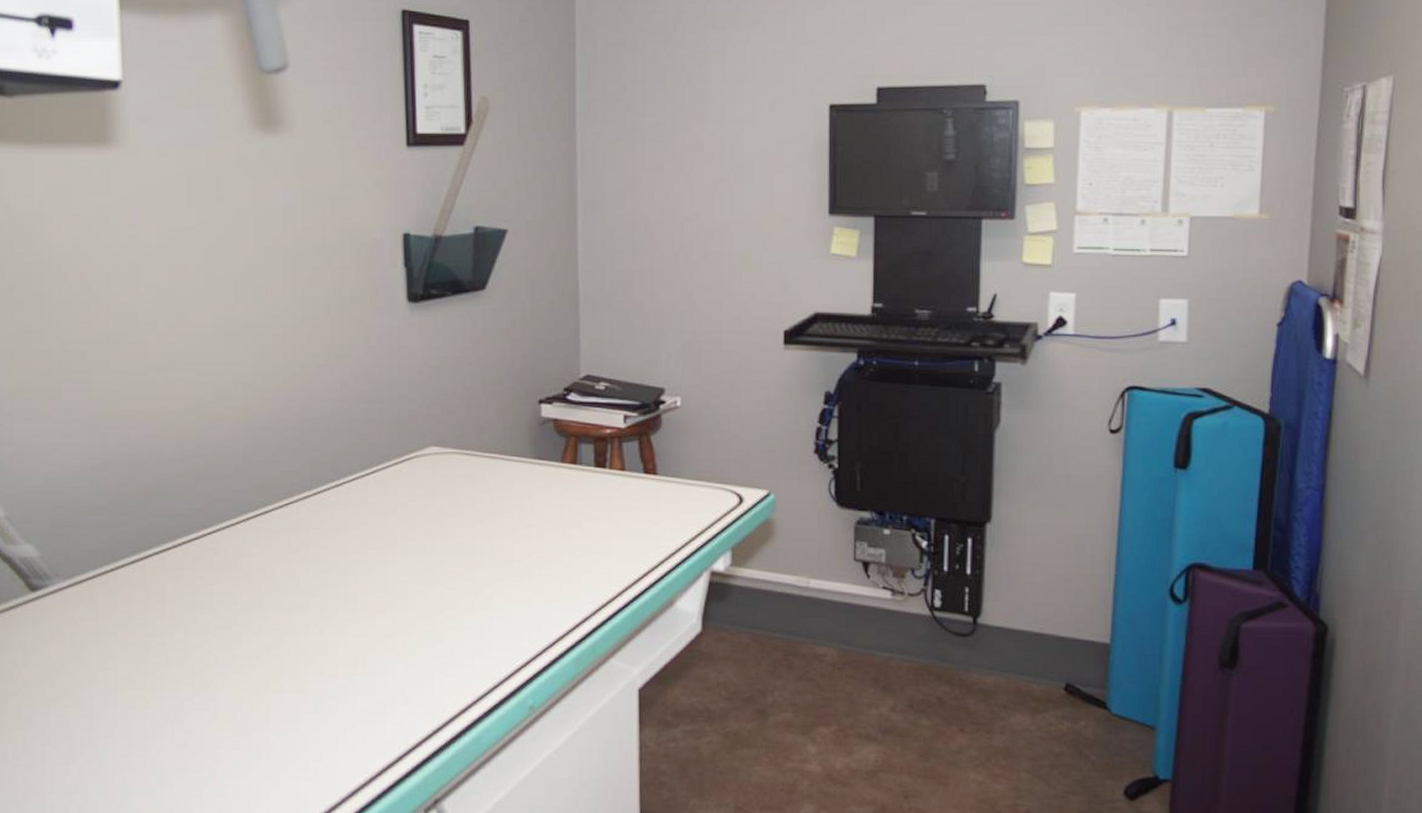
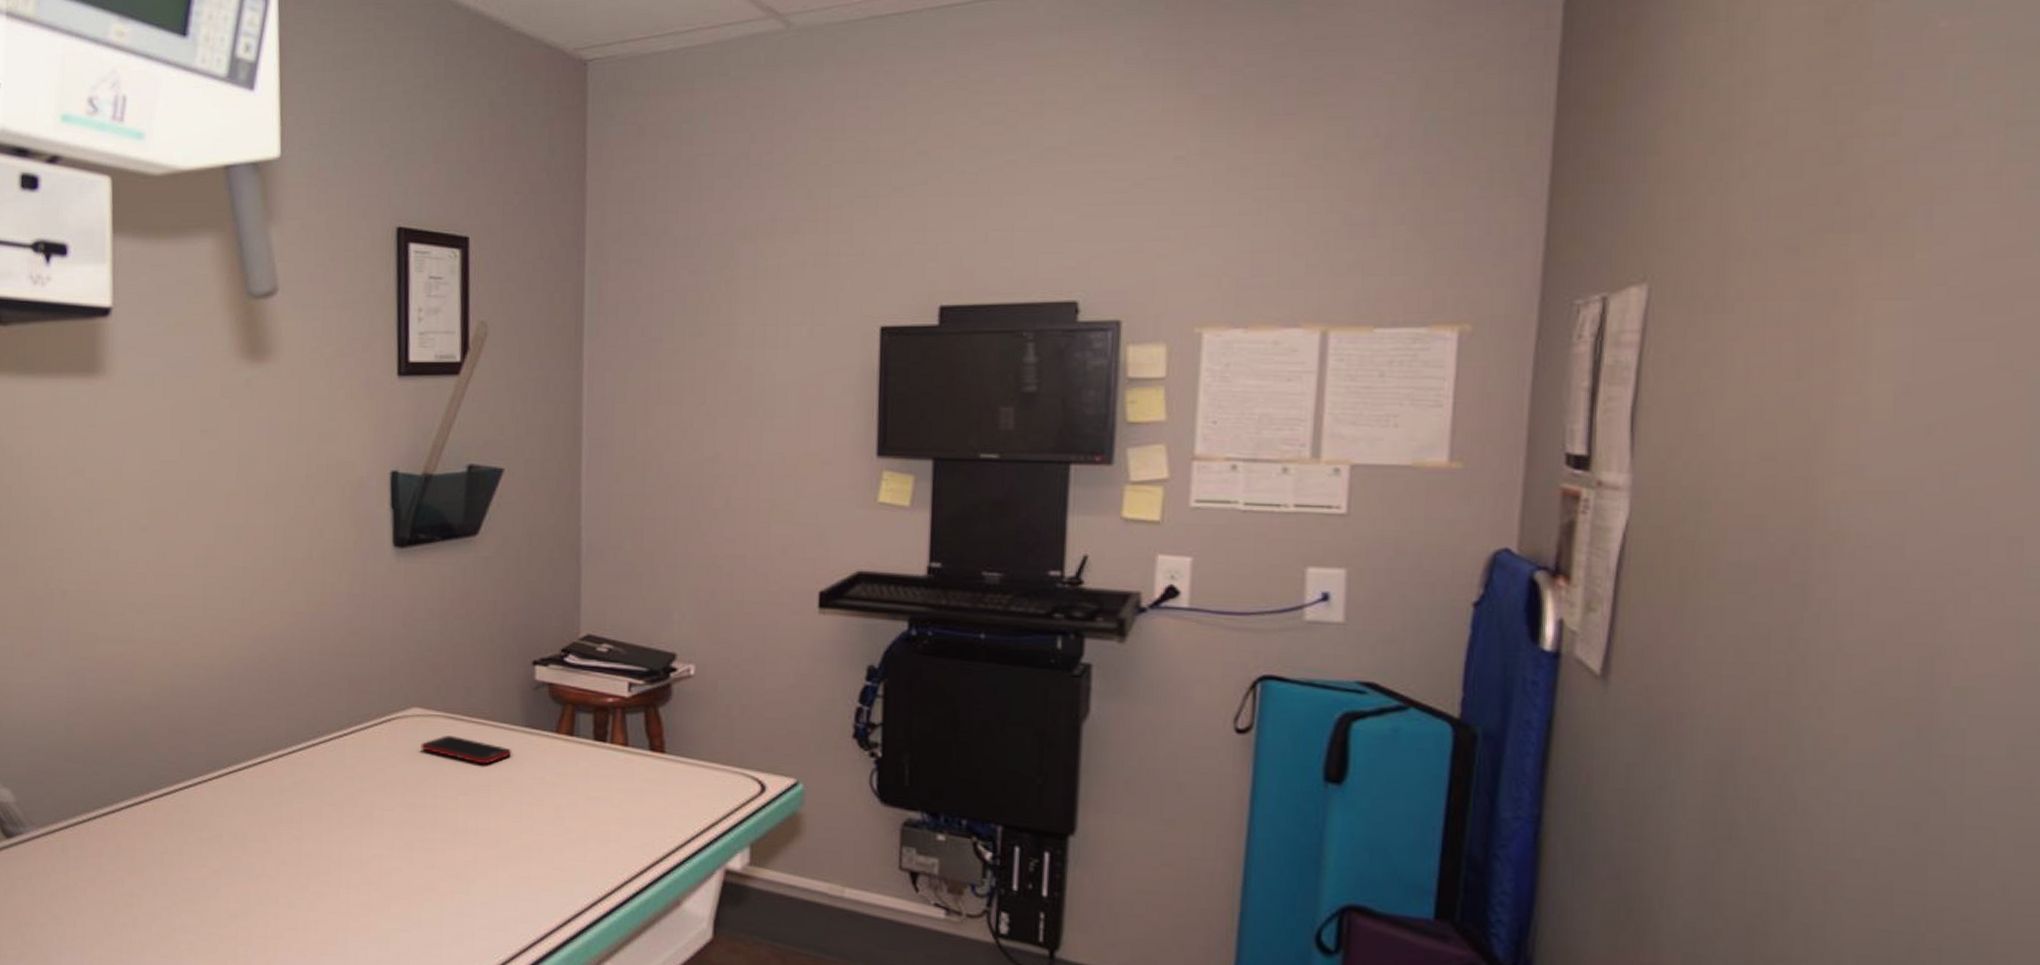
cell phone: none [439,470,523,494] -> present [421,735,512,765]

